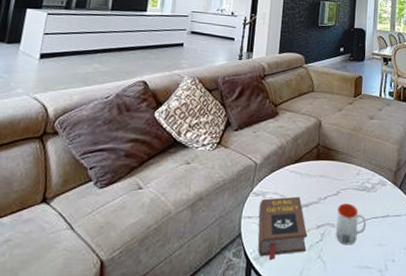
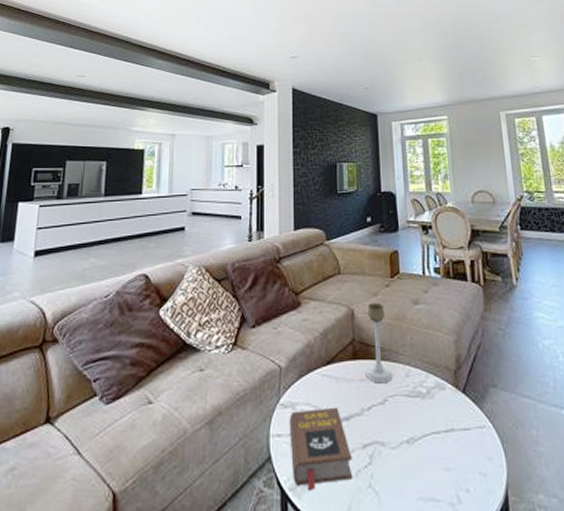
candle holder: none [325,116,347,179] -> present [365,302,393,384]
mug: present [336,203,366,245] -> none [386,414,425,470]

